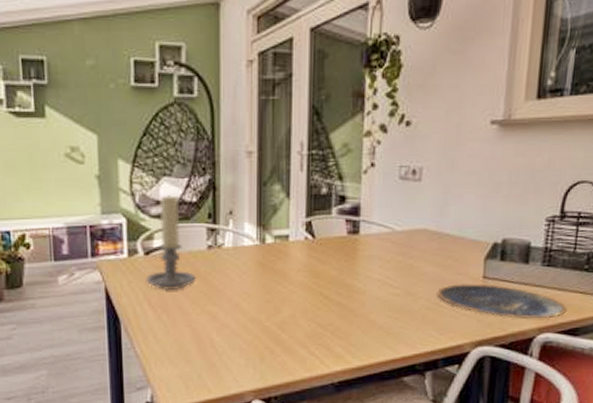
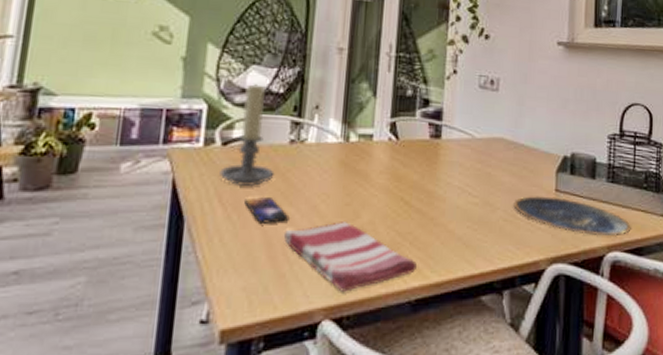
smartphone: none [170,299,214,322] -> present [243,197,290,224]
dish towel: none [210,317,338,377] -> present [283,222,417,292]

